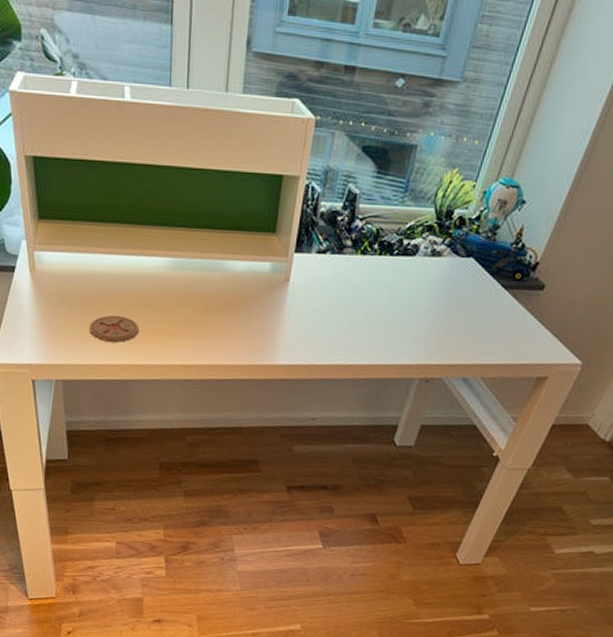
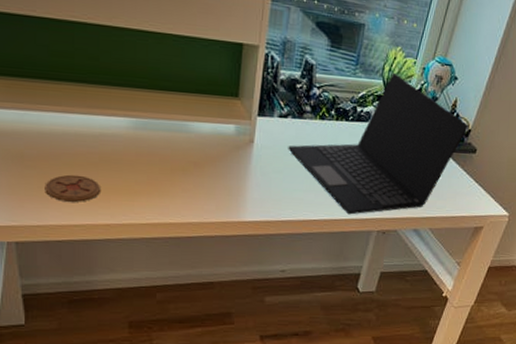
laptop: none [325,198,538,360] -> present [288,72,470,215]

